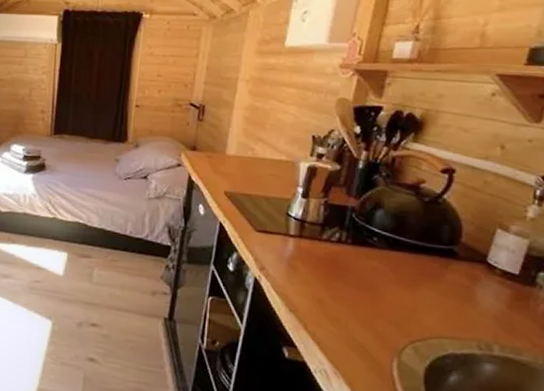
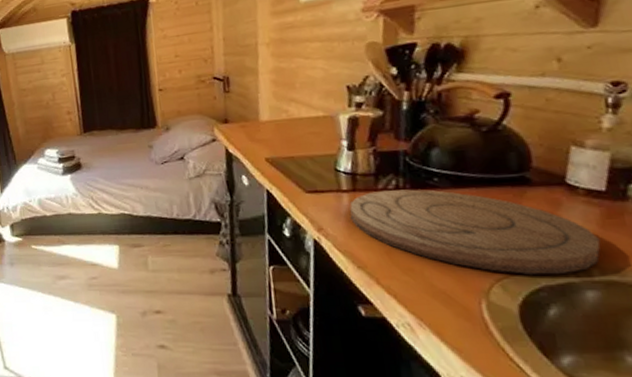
cutting board: none [292,241,505,345] -> present [349,189,601,274]

